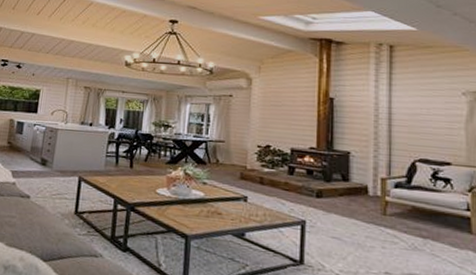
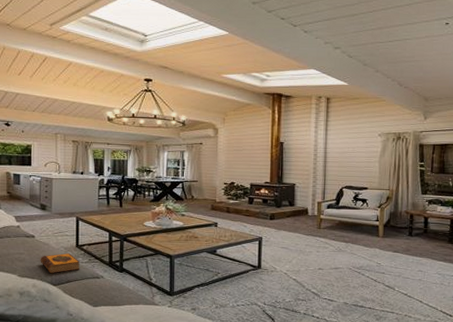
hardback book: none [32,220,78,246] -> present [40,253,80,274]

